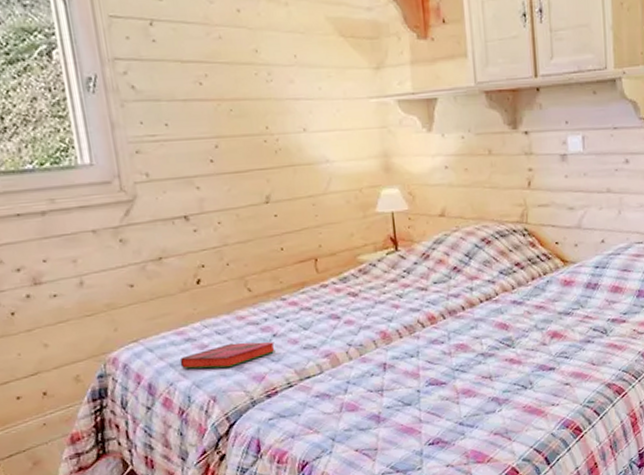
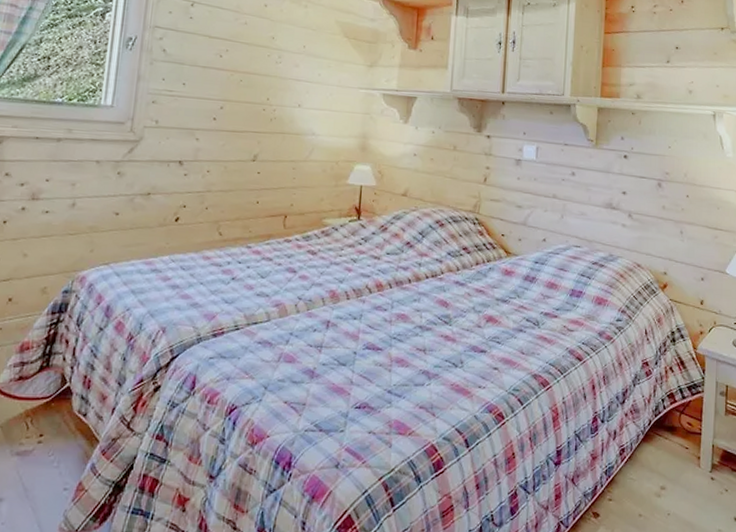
hardback book: present [179,341,275,369] -> none [141,279,232,303]

